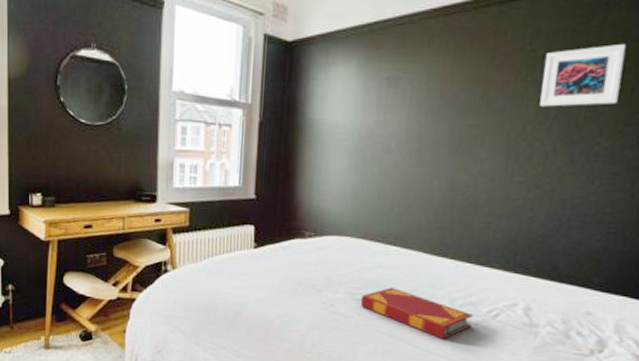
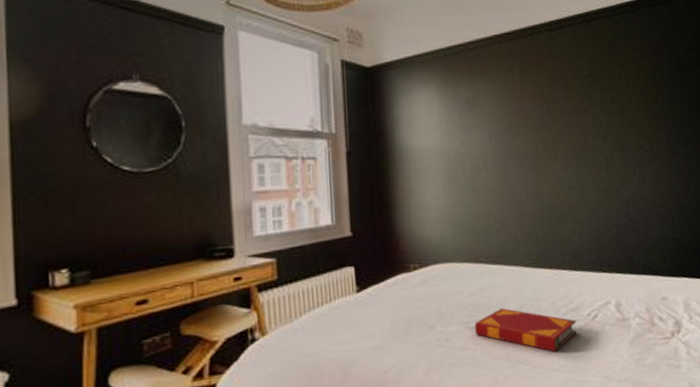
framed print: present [539,43,627,107] -> none [590,63,648,118]

